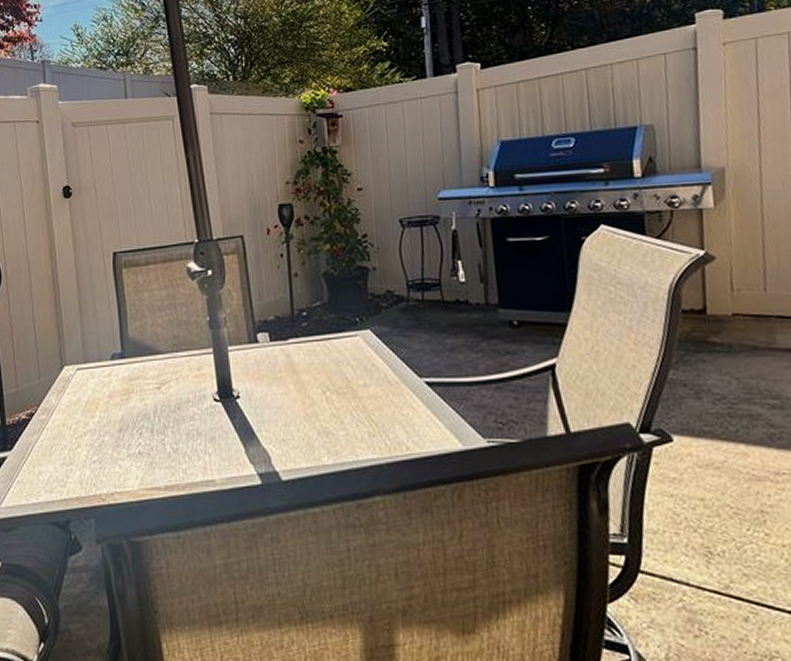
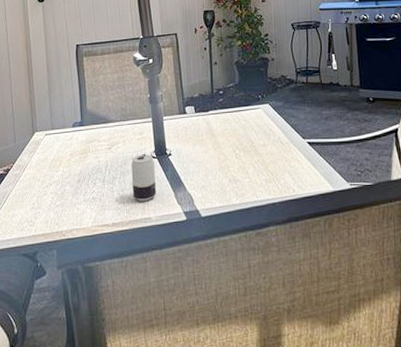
beverage can: none [187,395,222,459] -> present [131,153,157,202]

